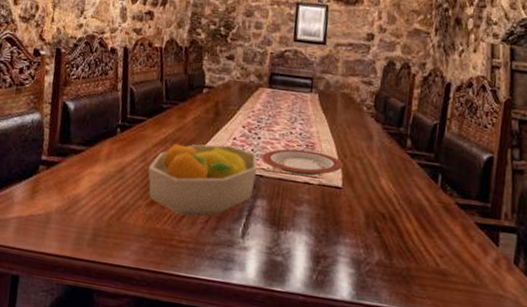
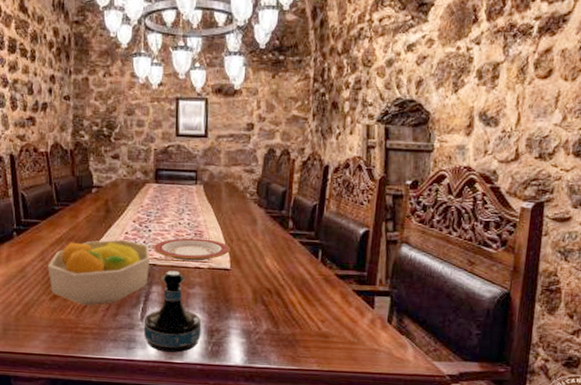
tequila bottle: none [243,184,308,279] -> present [143,271,202,353]

